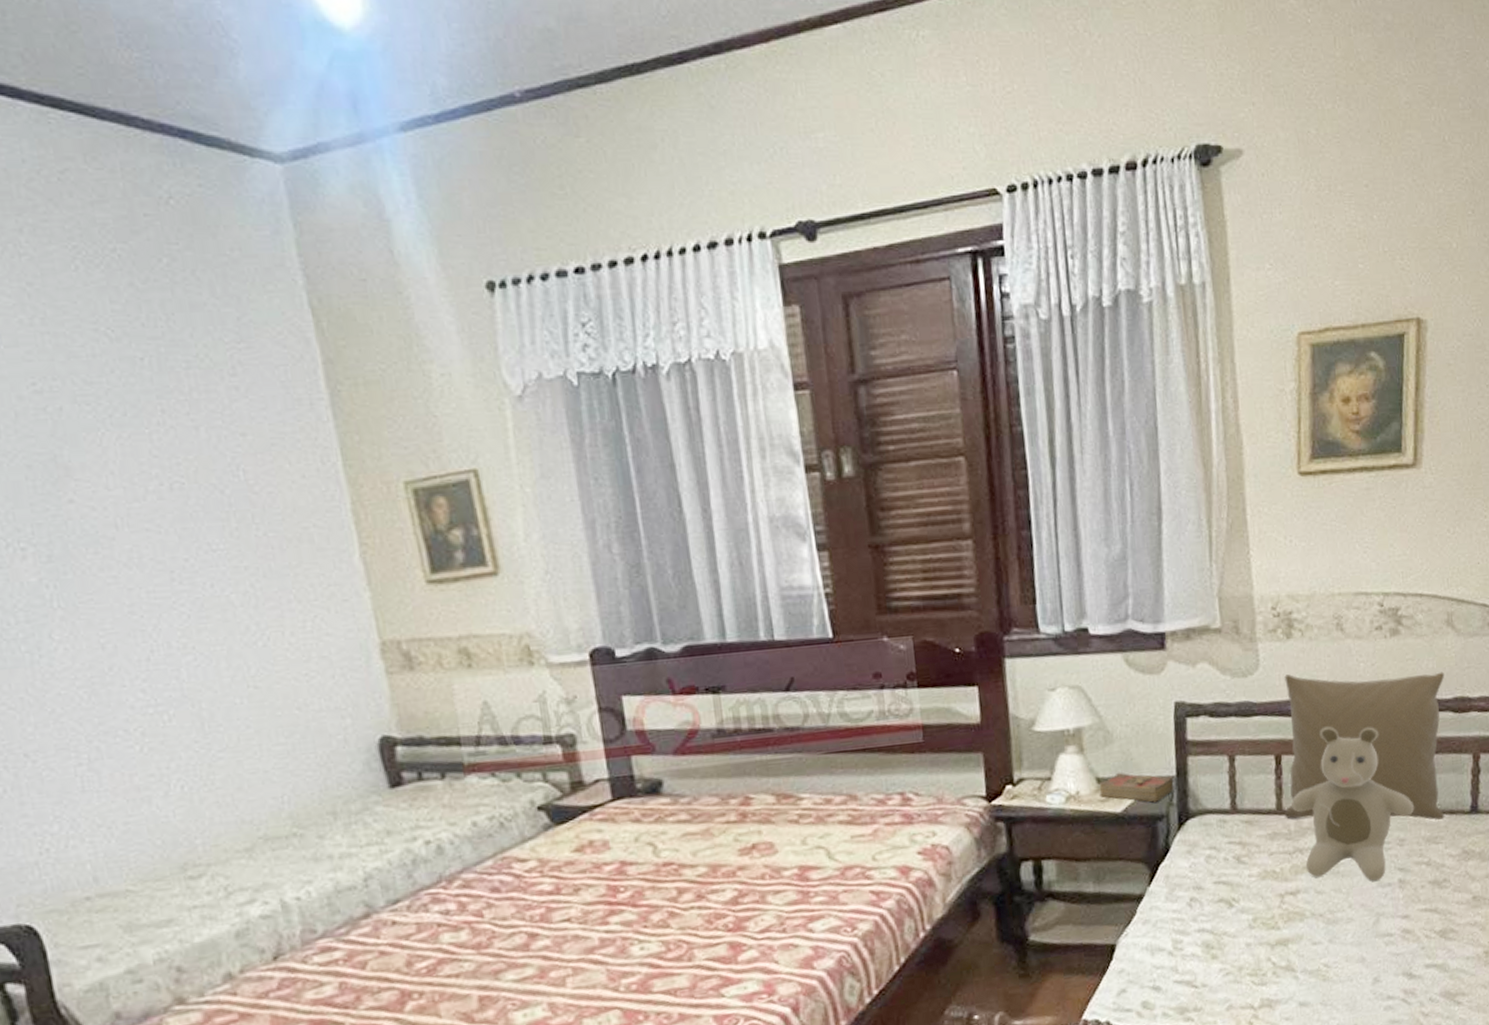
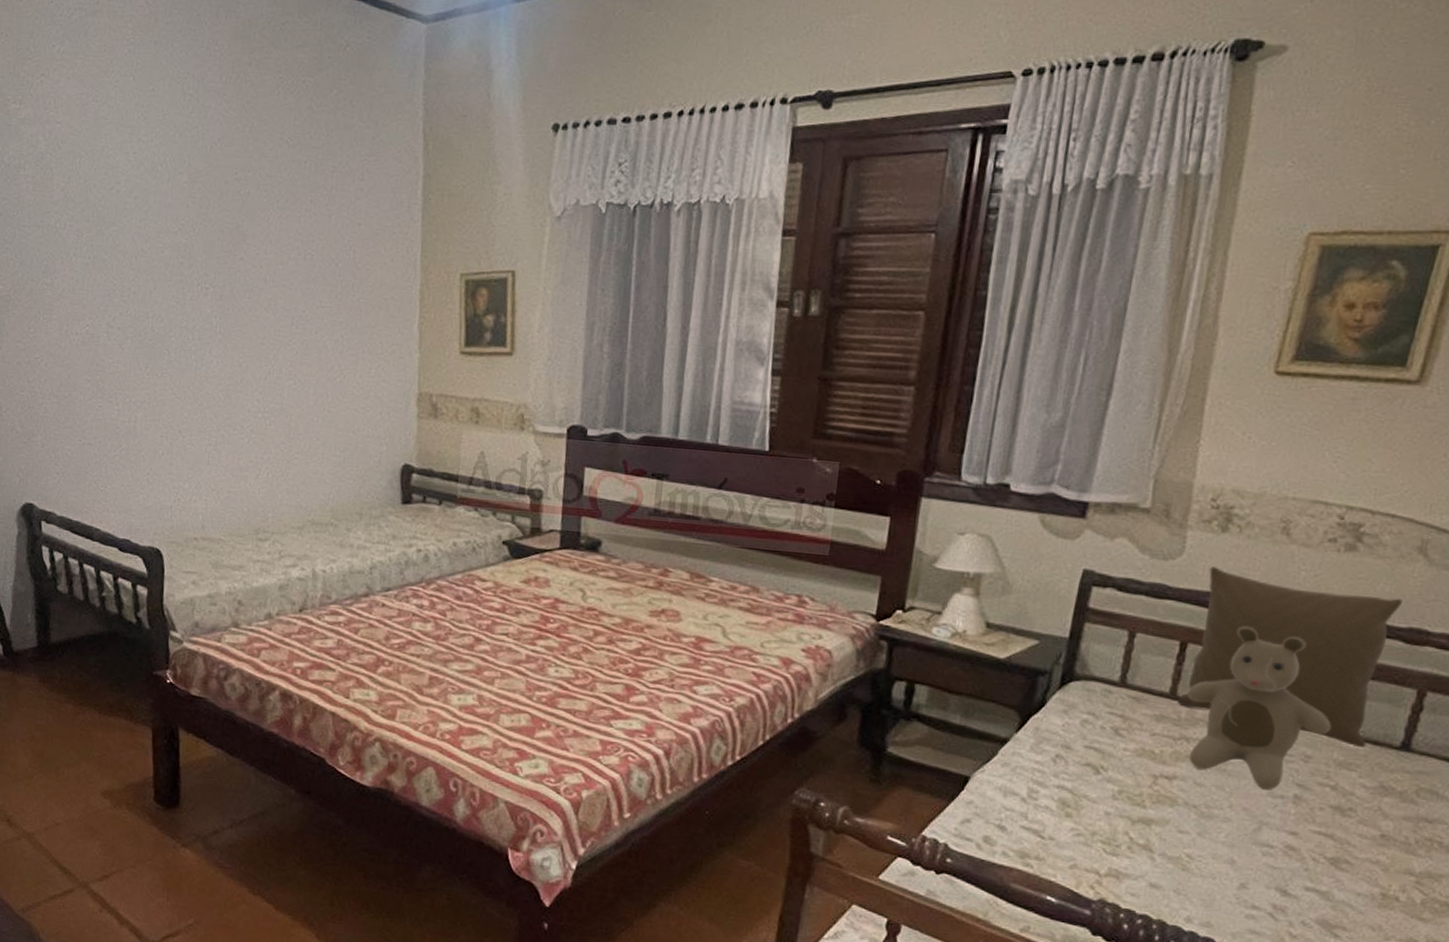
book: present [1099,772,1175,803] -> none [986,622,1066,658]

